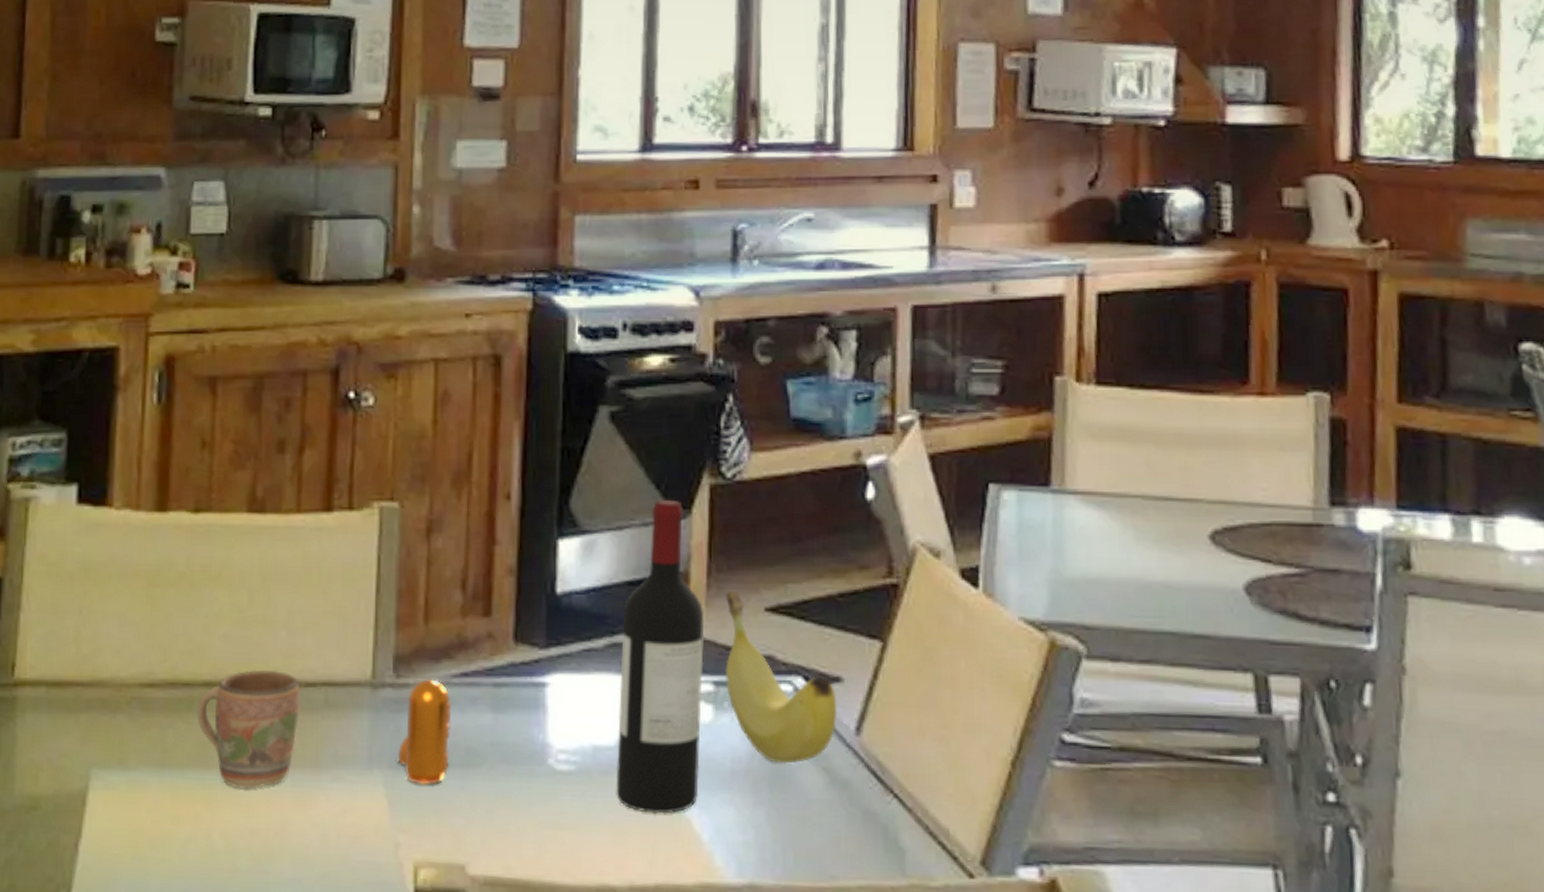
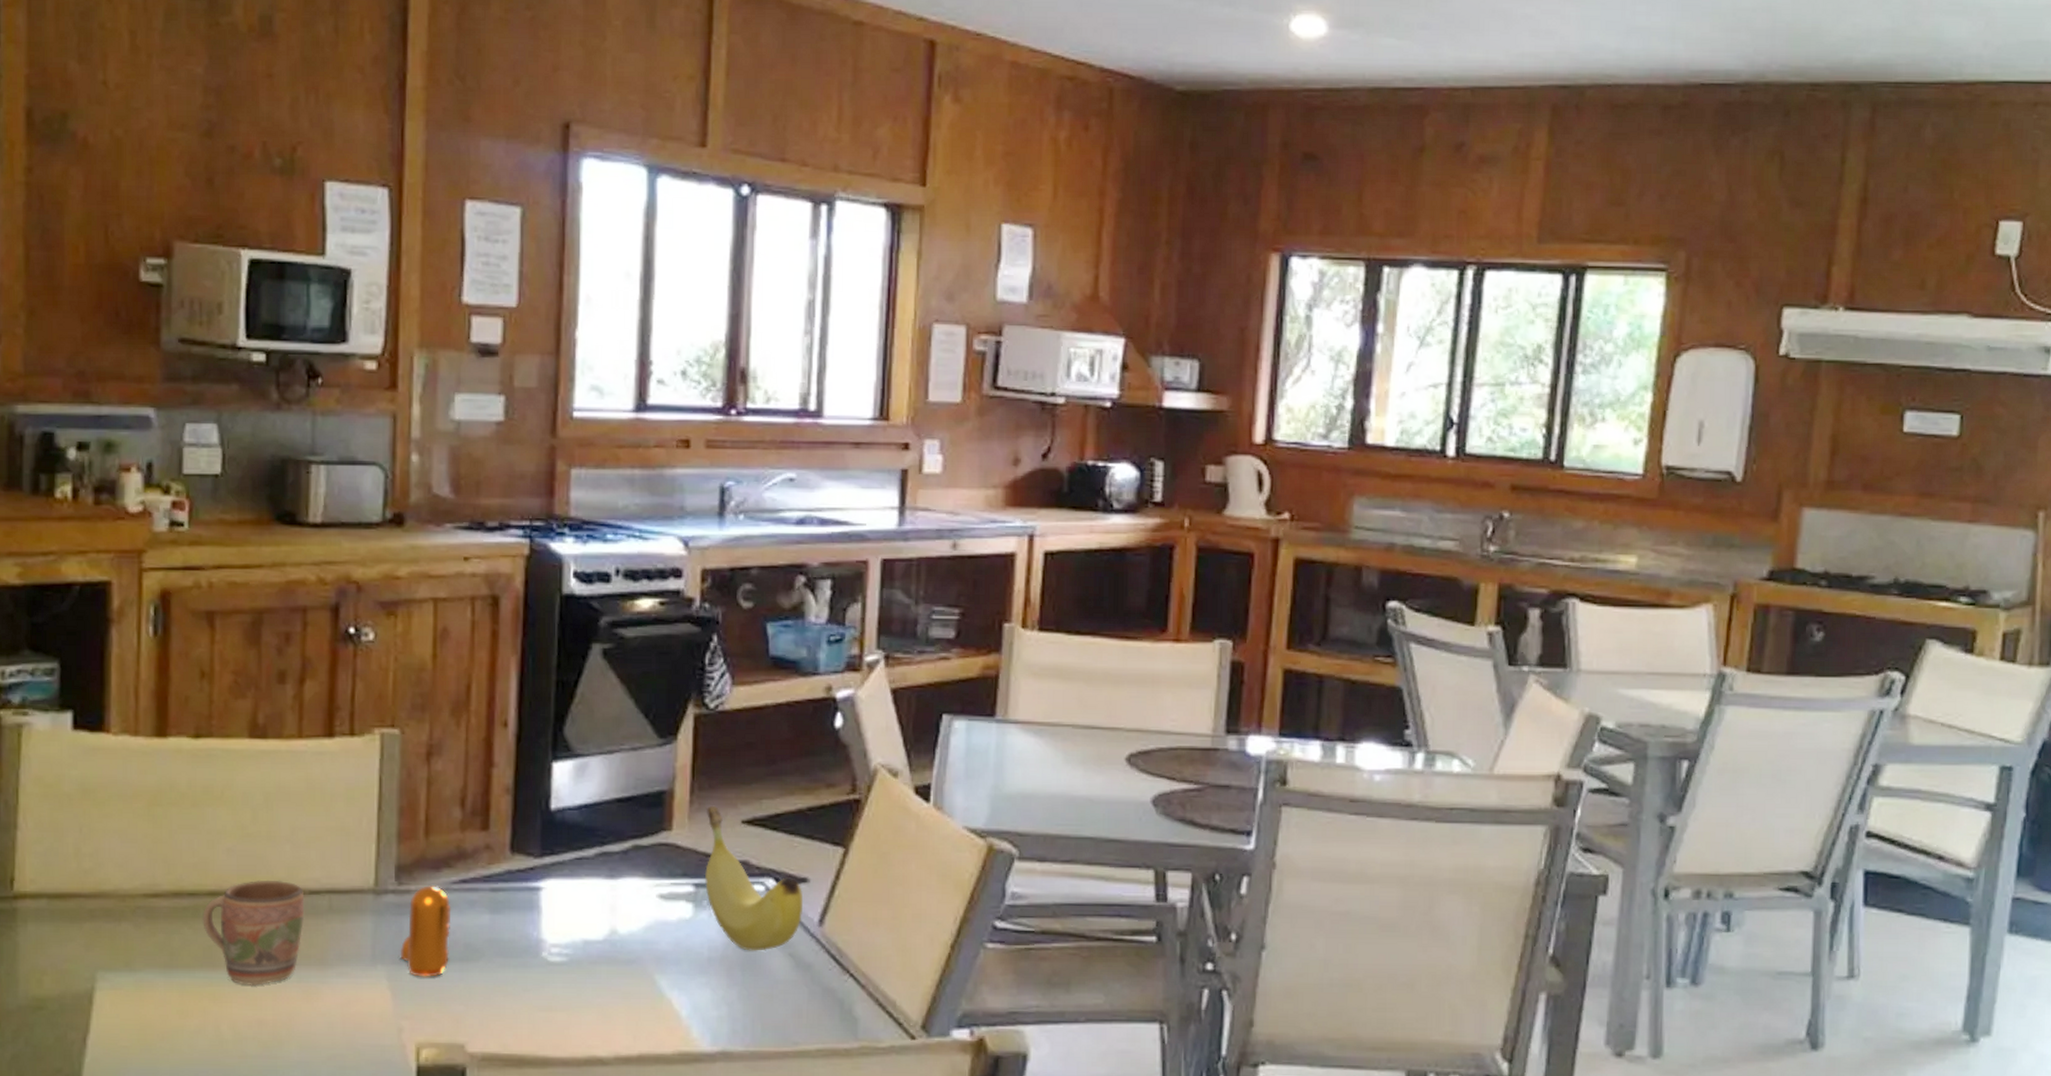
wine bottle: present [616,499,705,814] -> none [604,727,687,996]

